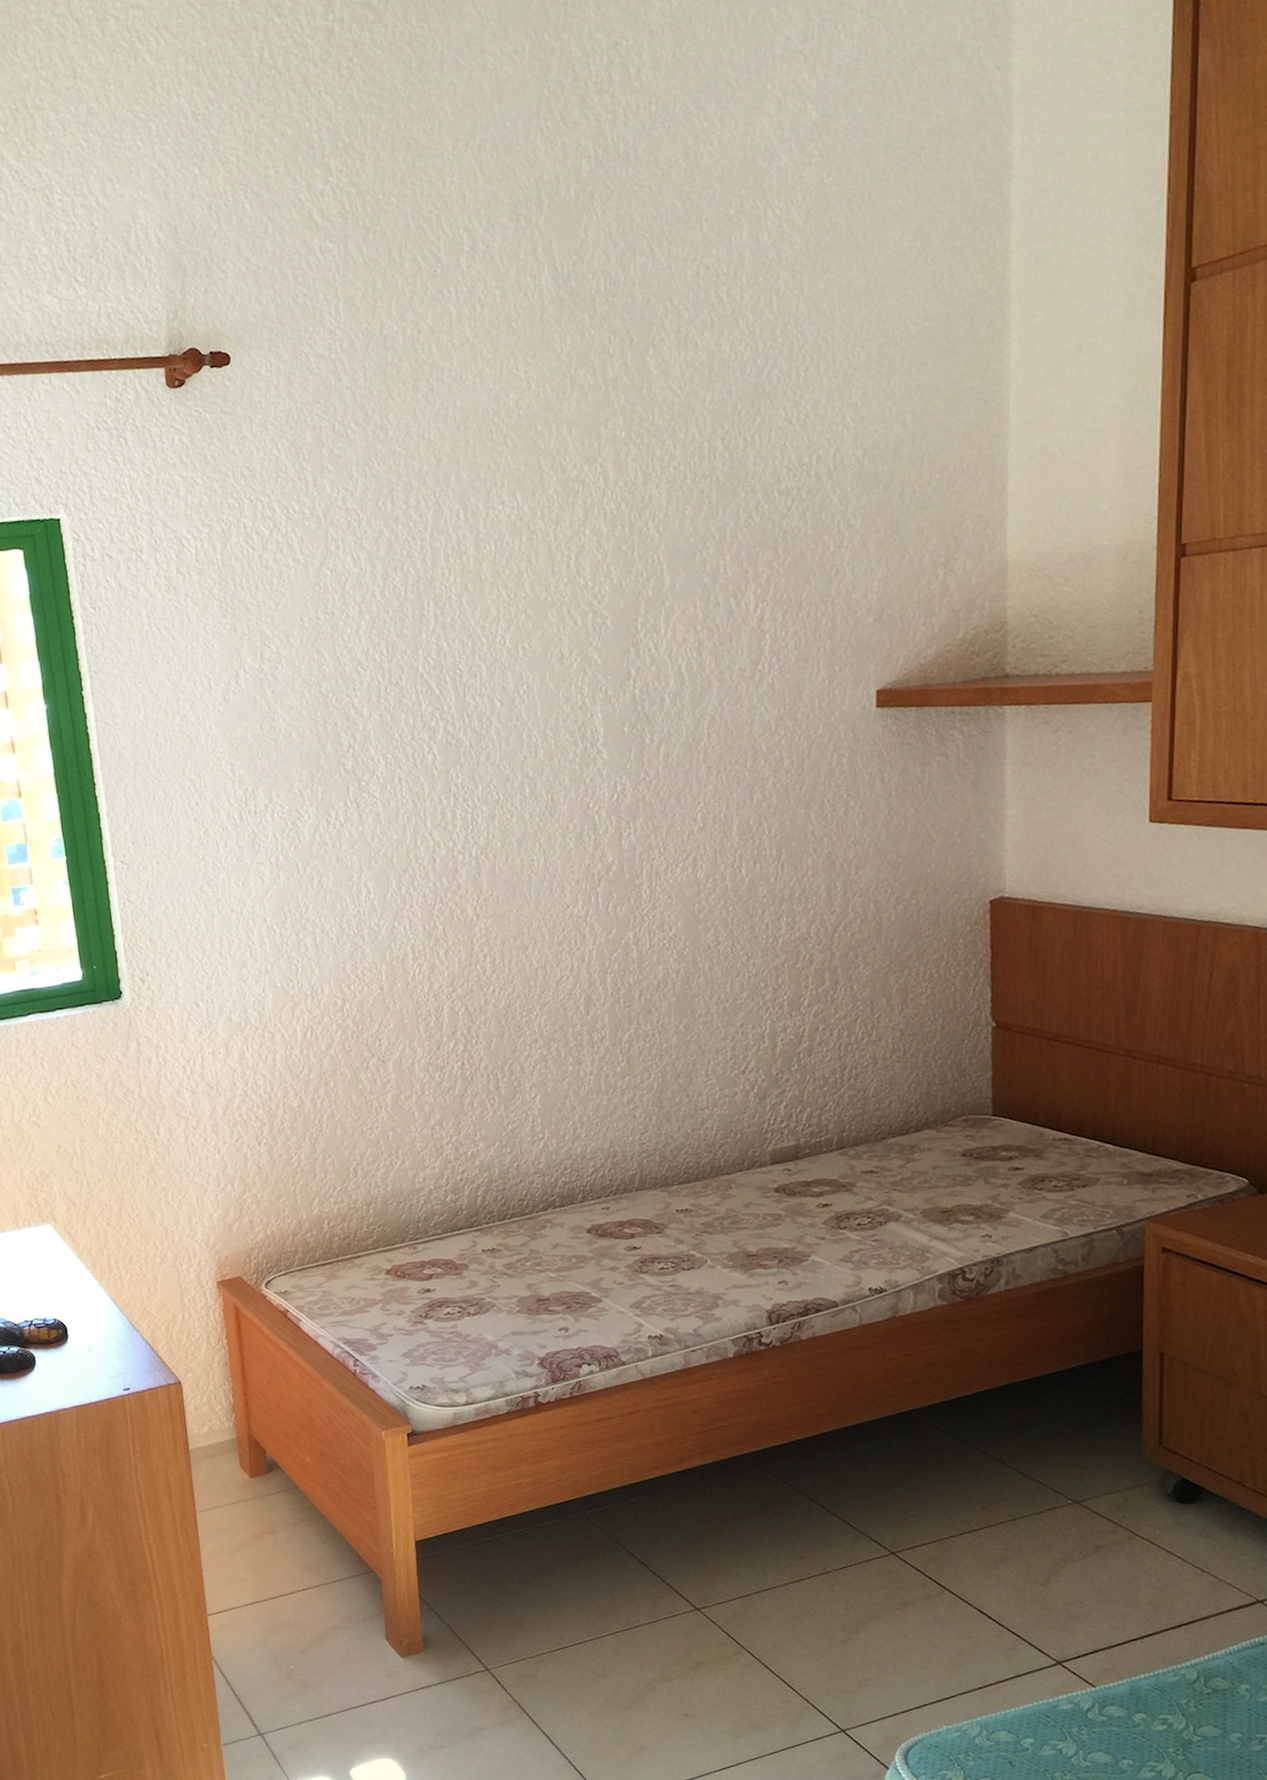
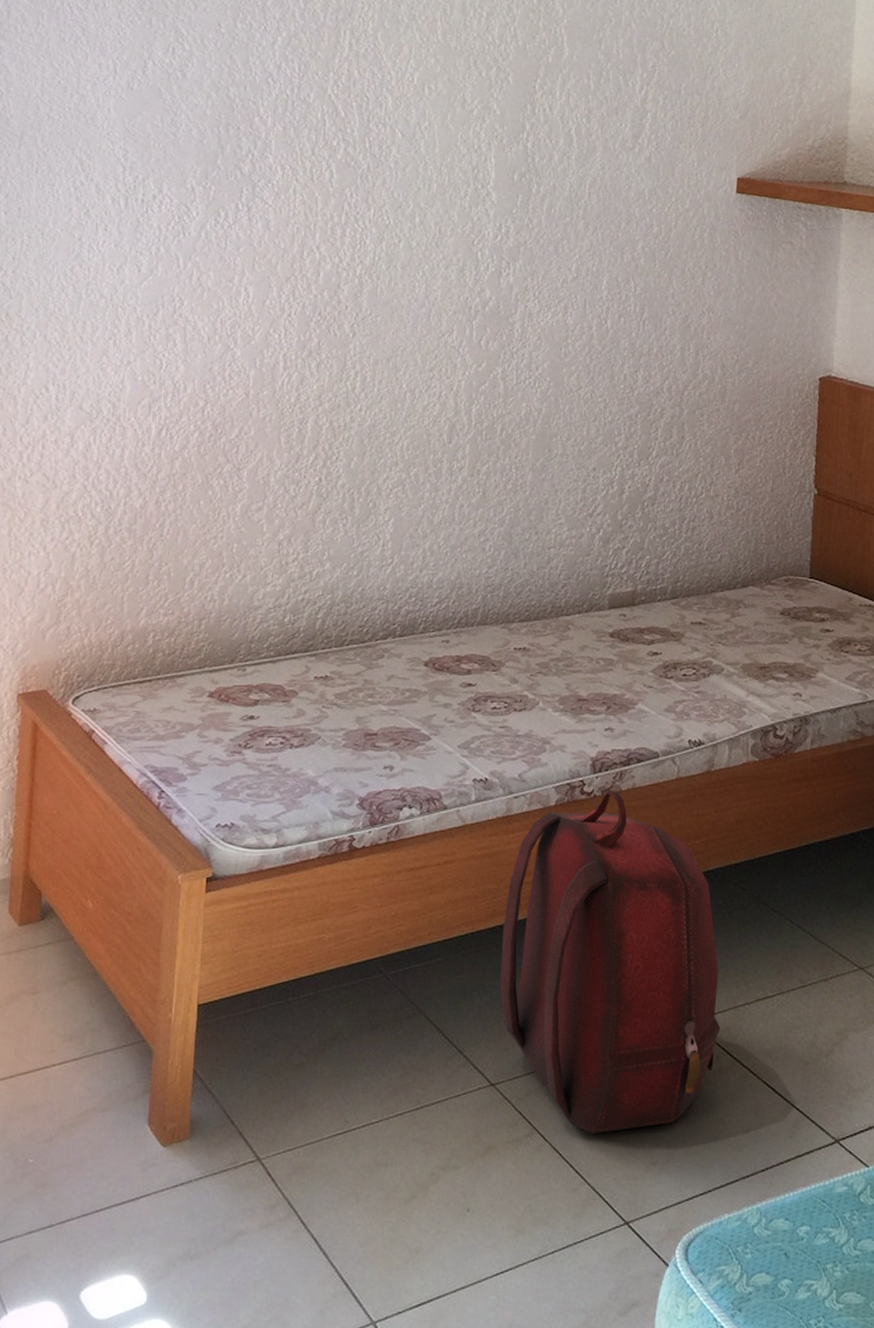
backpack: none [692,1340,926,1653] -> present [500,790,721,1134]

